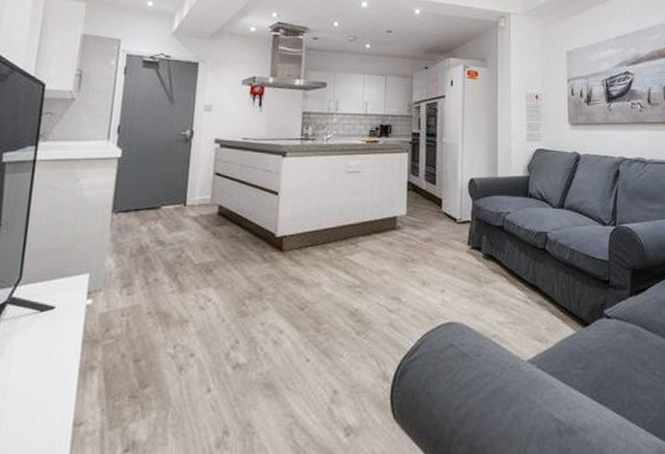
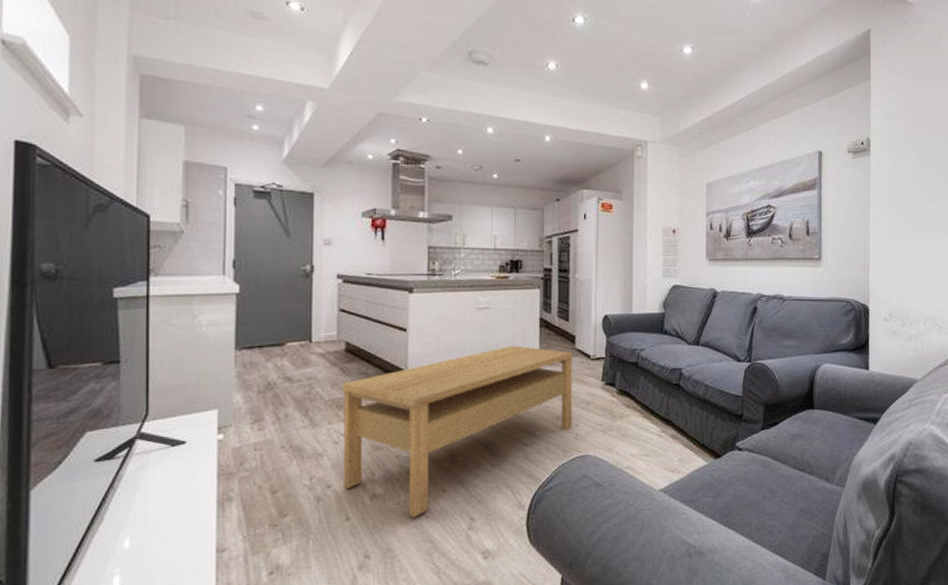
coffee table: none [206,208,440,389] -> present [342,345,573,517]

